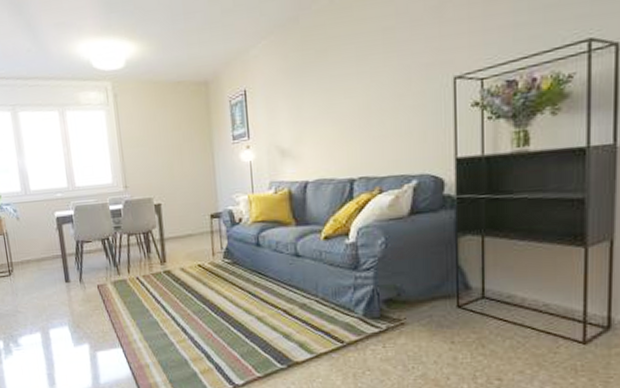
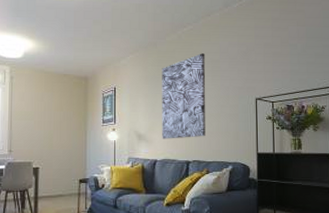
wall art: none [308,20,376,153] -> present [162,53,206,139]

